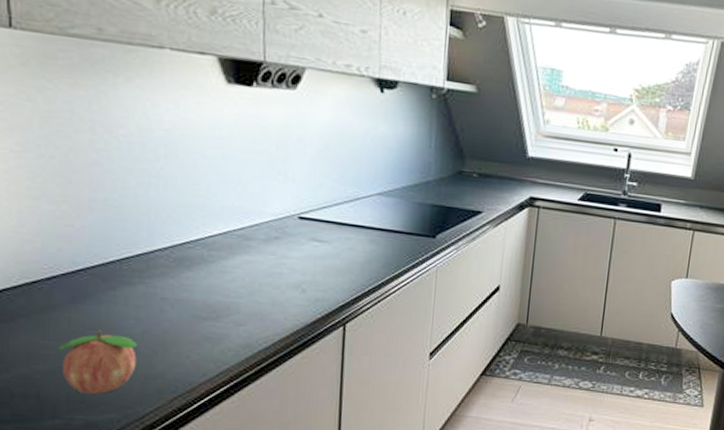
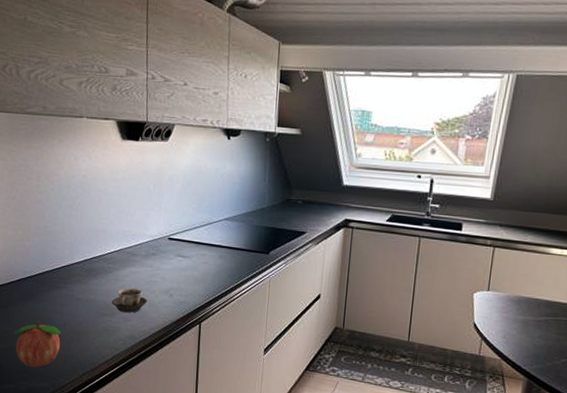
cup: none [215,282,270,315] -> present [111,288,148,313]

